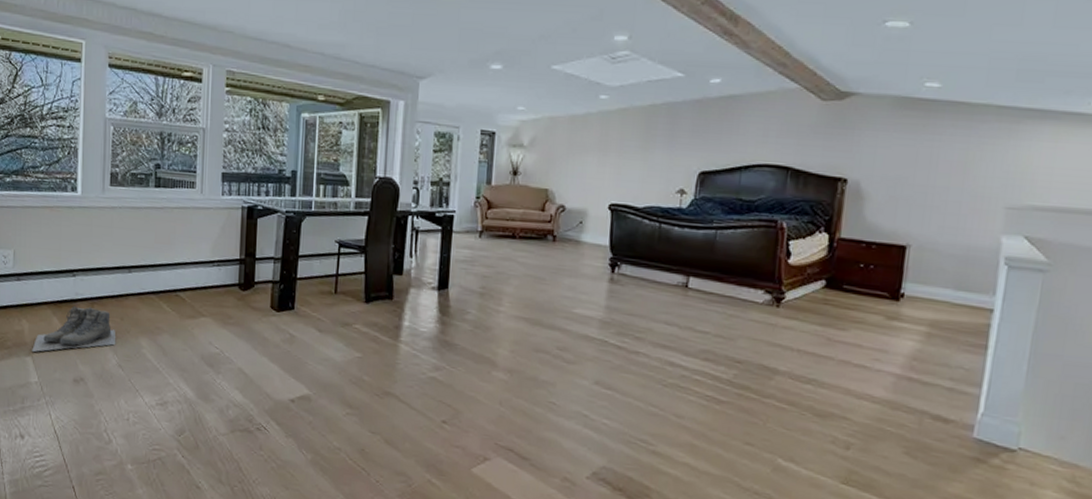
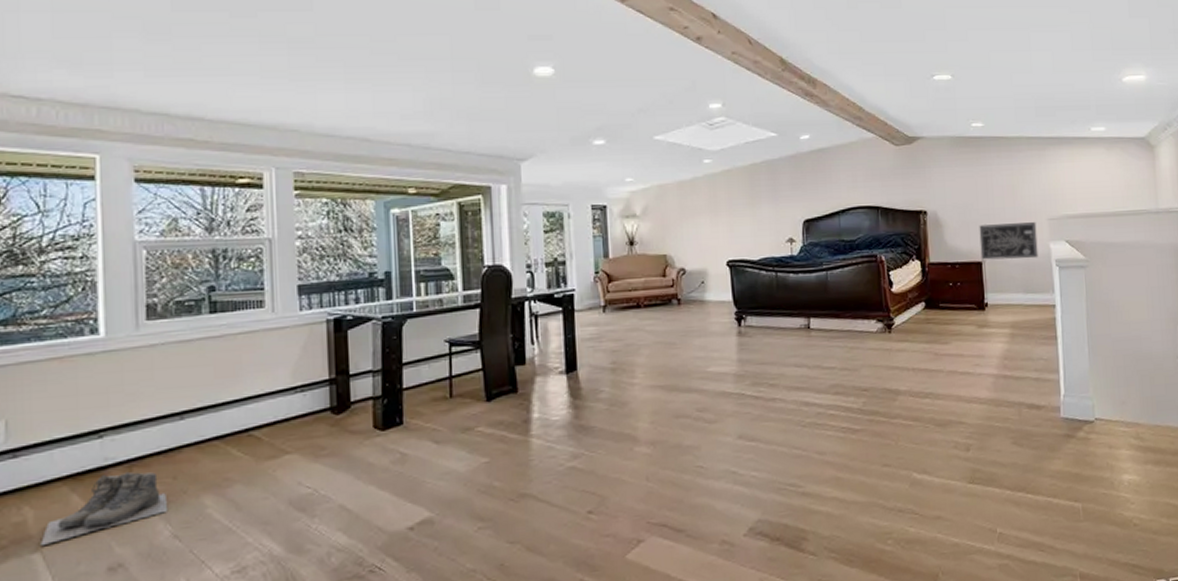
wall art: none [906,203,988,252] -> present [979,222,1038,260]

